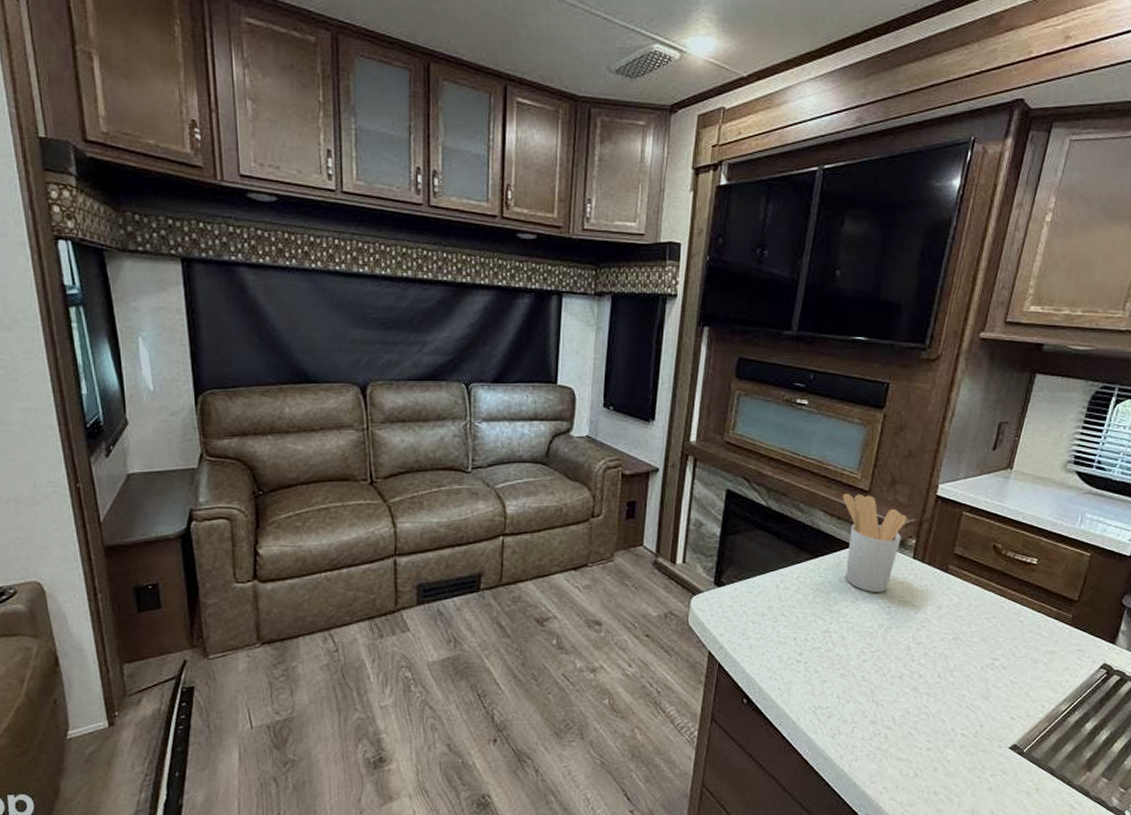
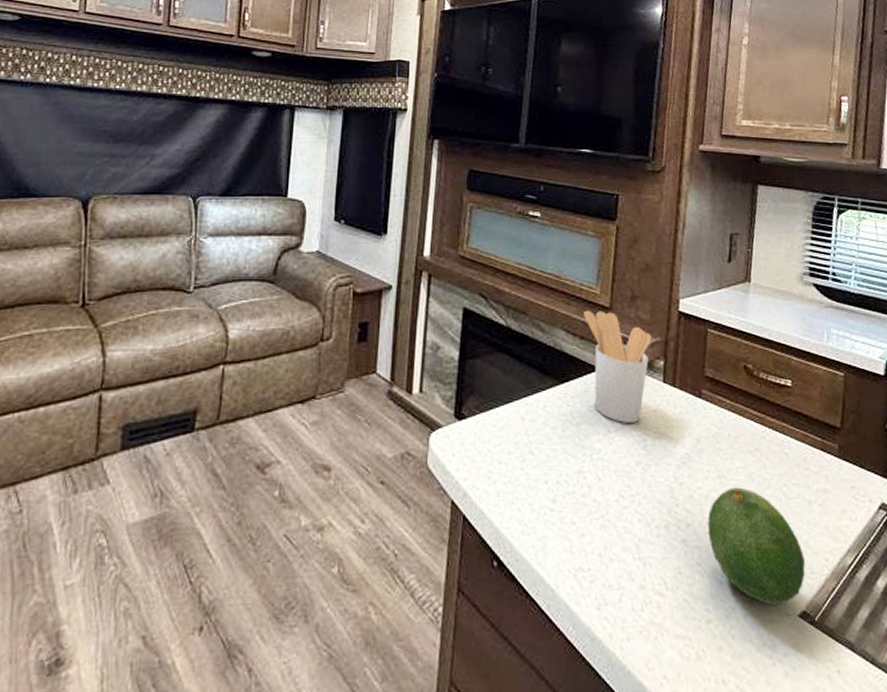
fruit: none [937,647,1023,739] -> present [707,487,805,605]

